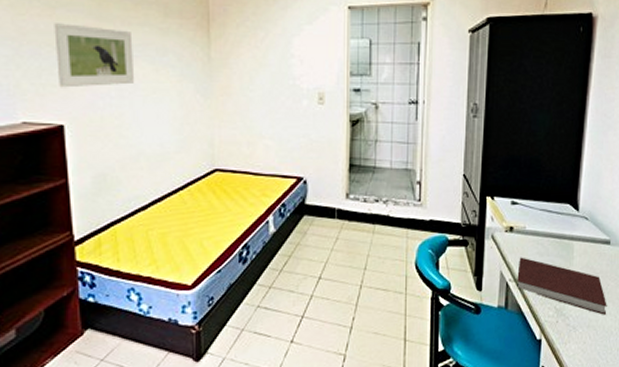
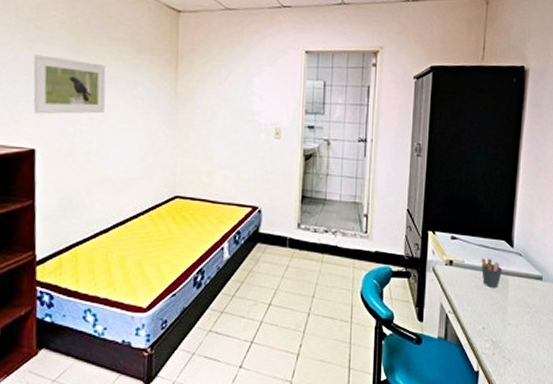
notebook: present [517,257,607,315] -> none [456,290,540,349]
pen holder: none [543,223,566,255] -> present [481,258,502,289]

